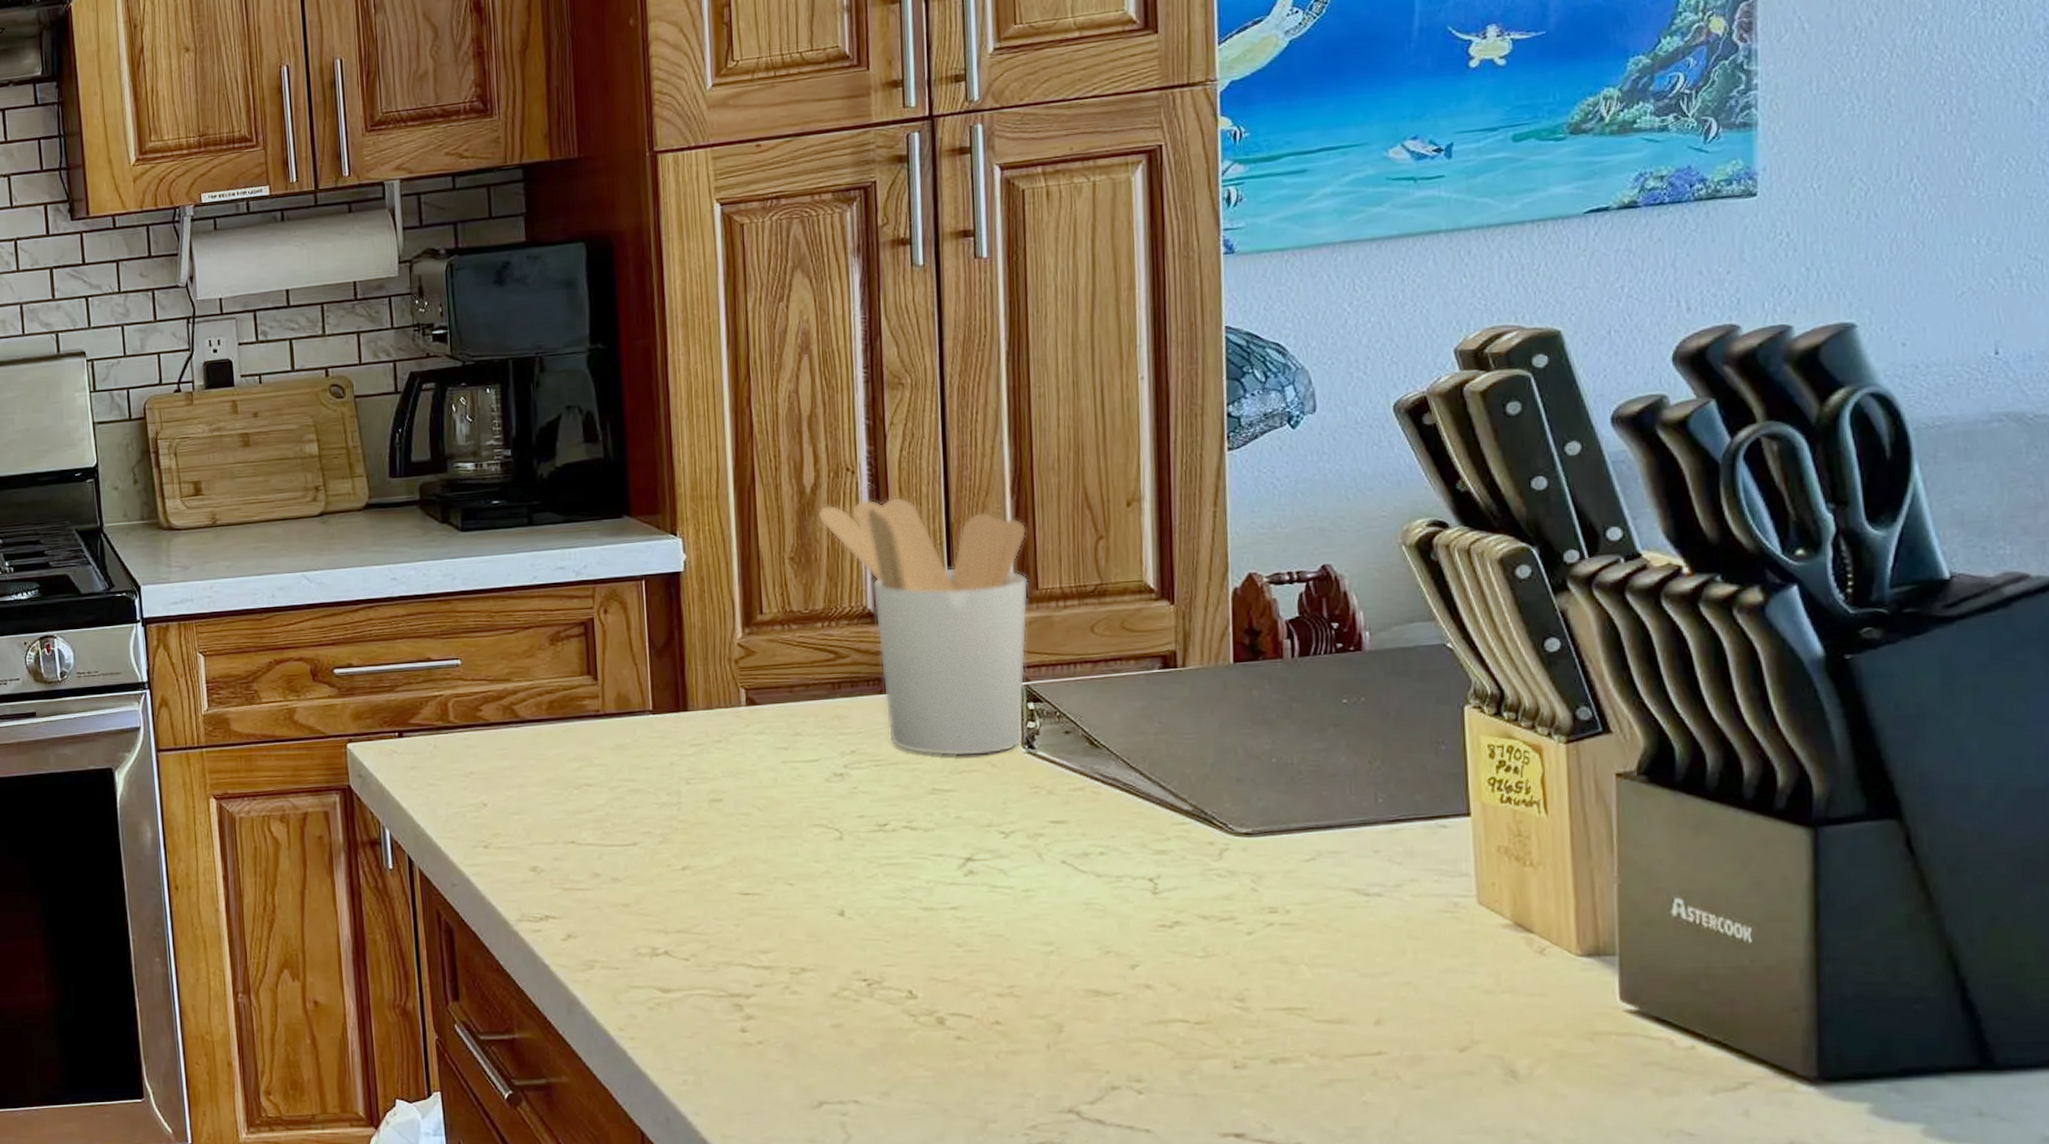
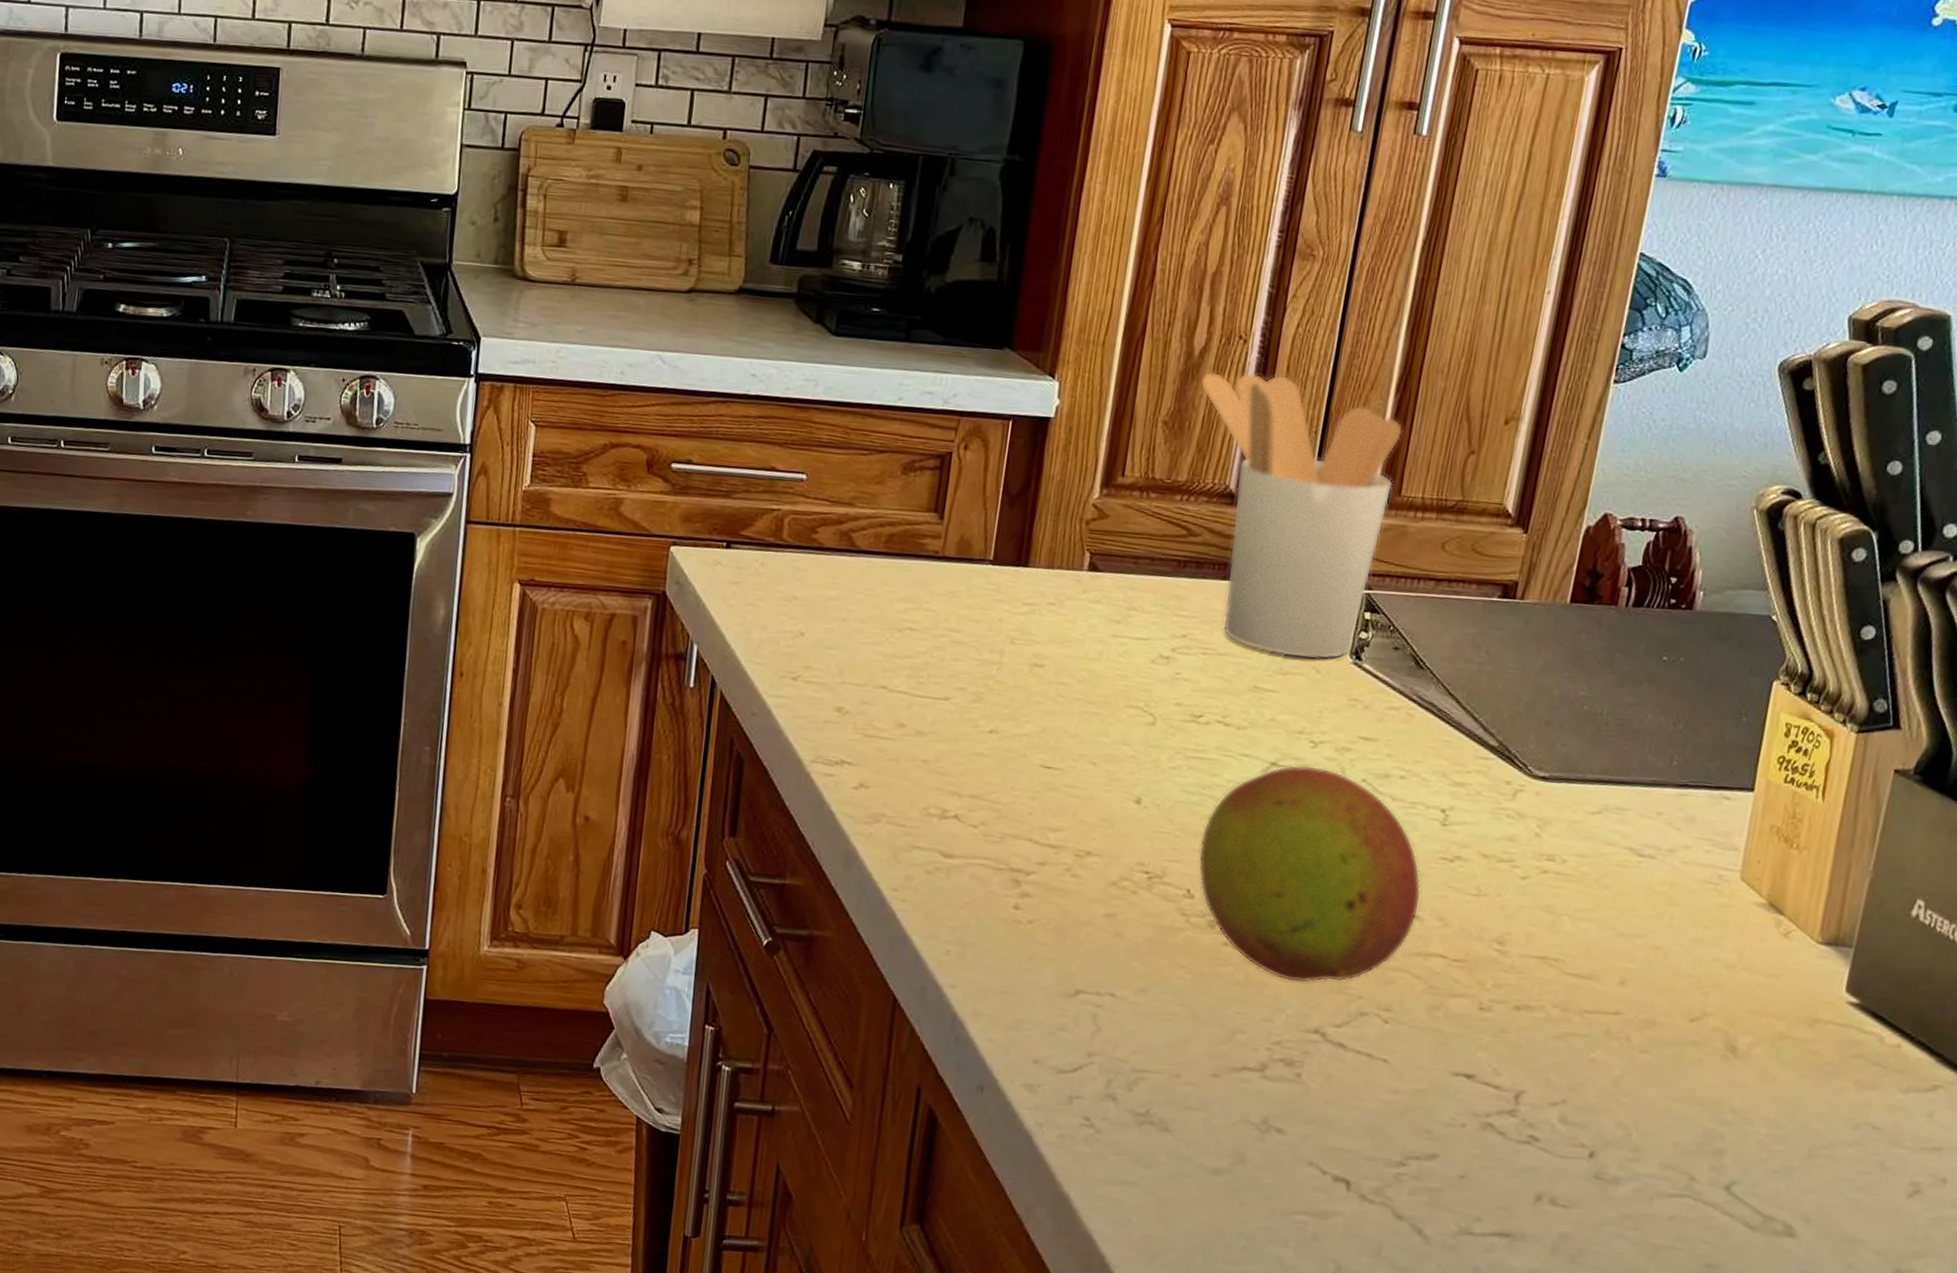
fruit: none [911,856,1149,1066] -> present [1198,765,1421,983]

